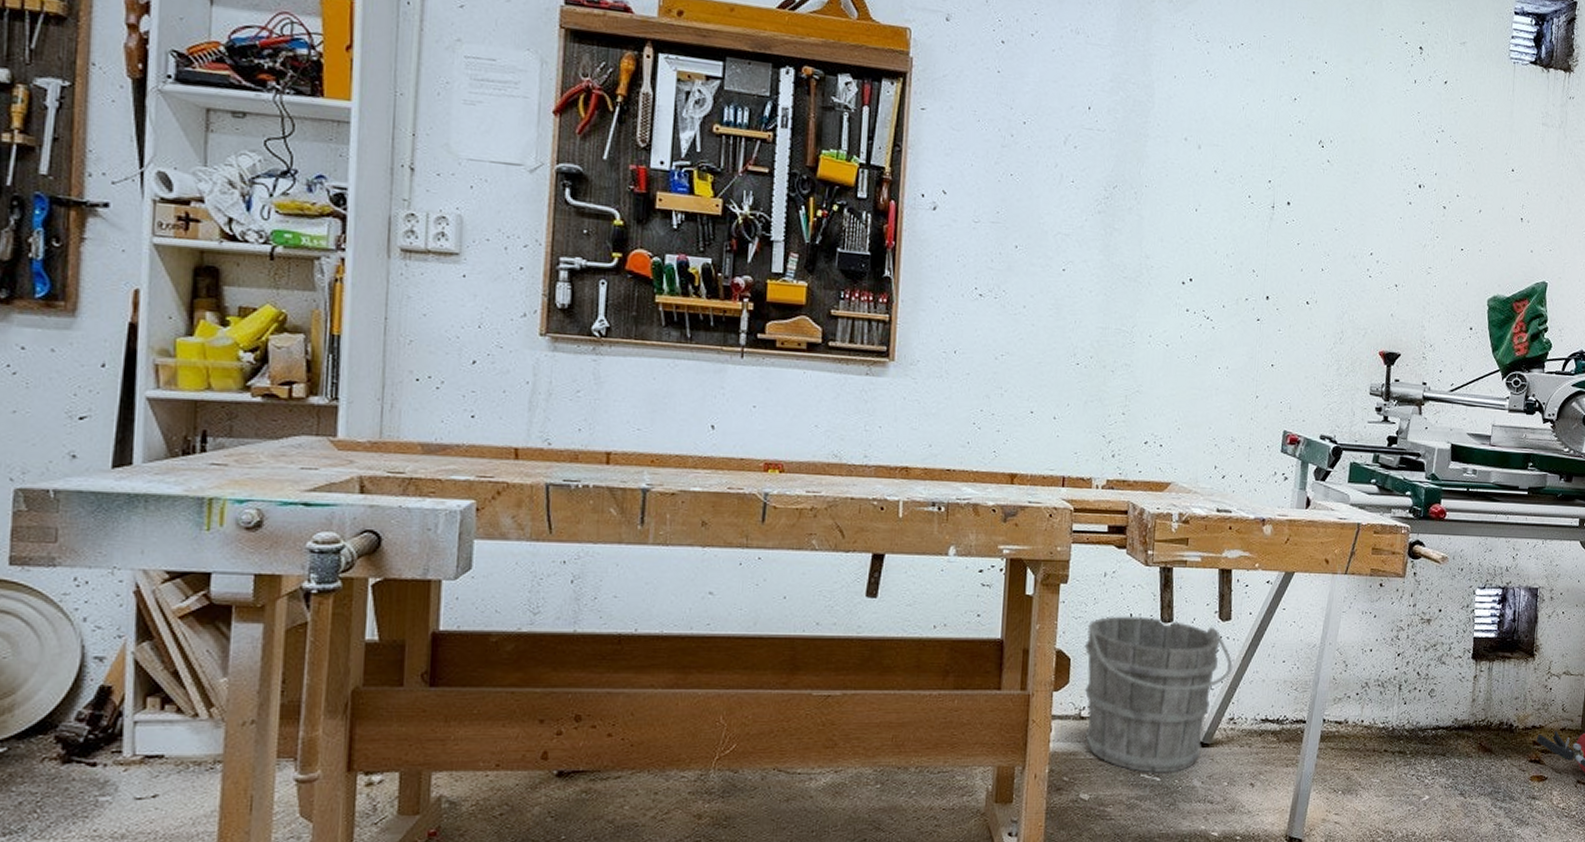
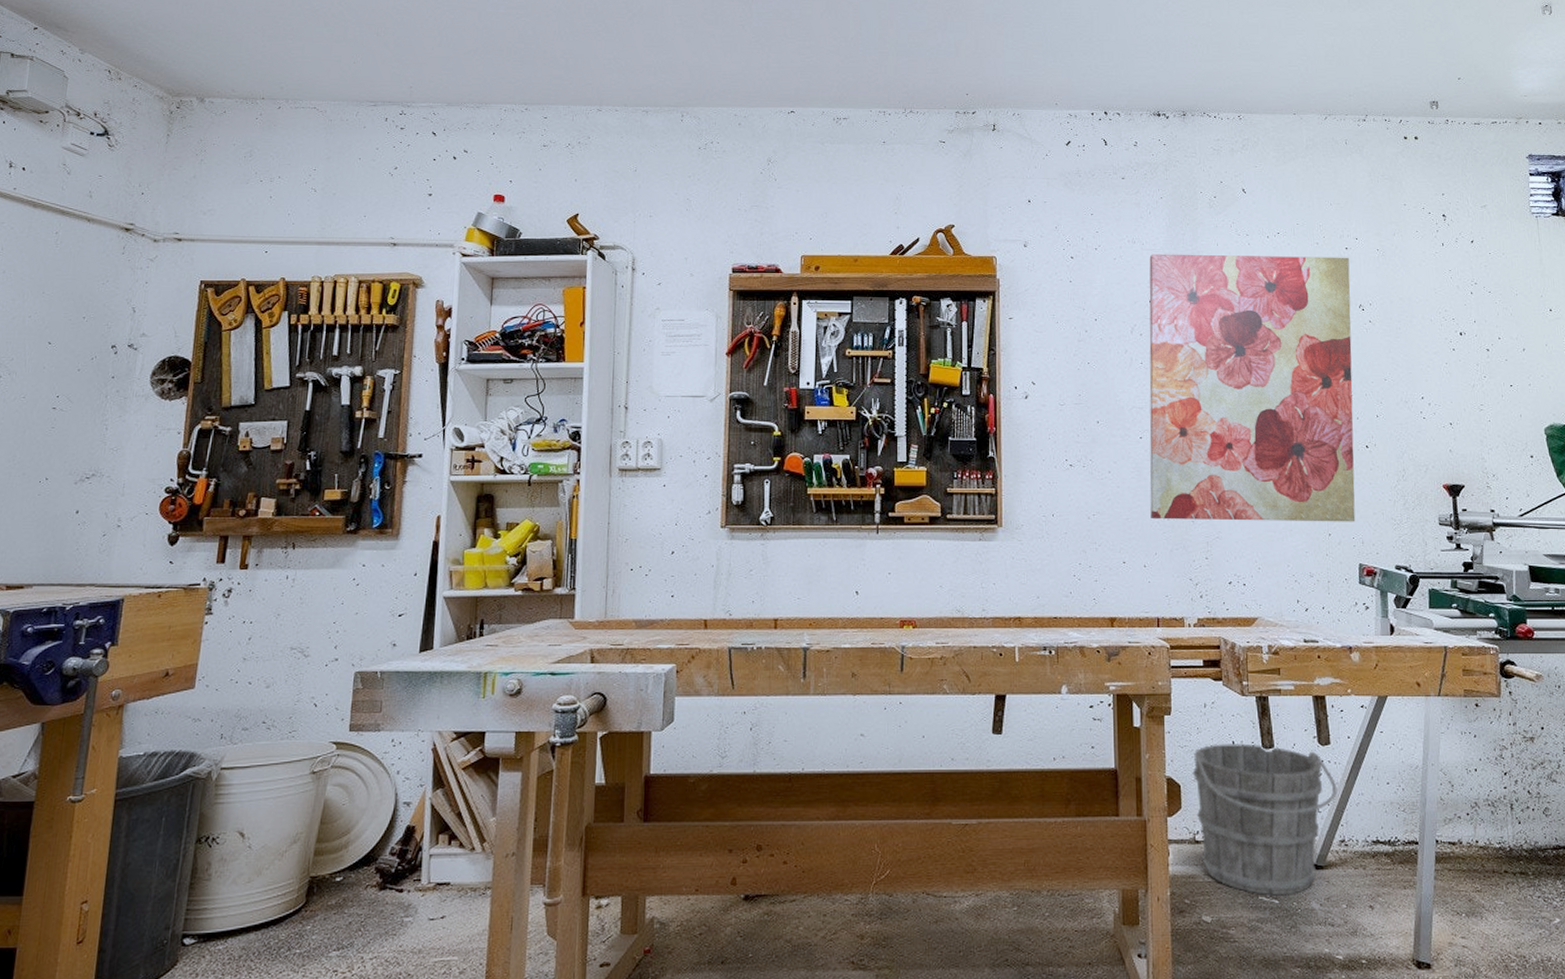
wall art: none [1066,50,1315,385] -> present [1149,253,1356,522]

